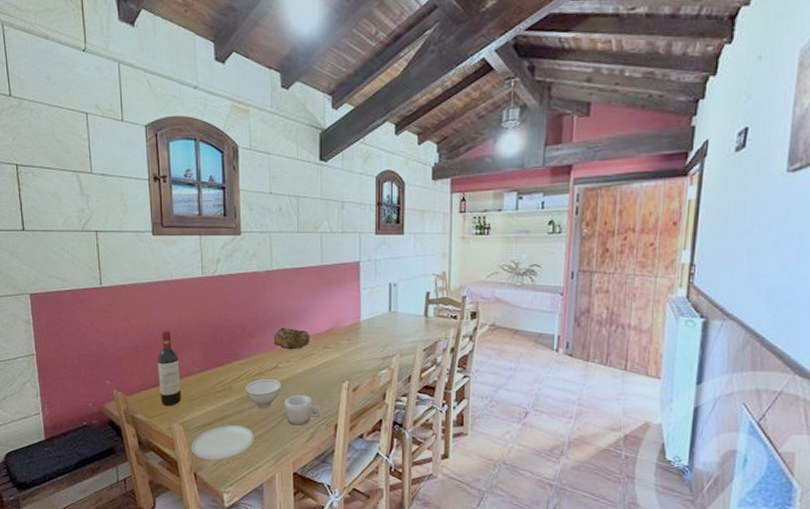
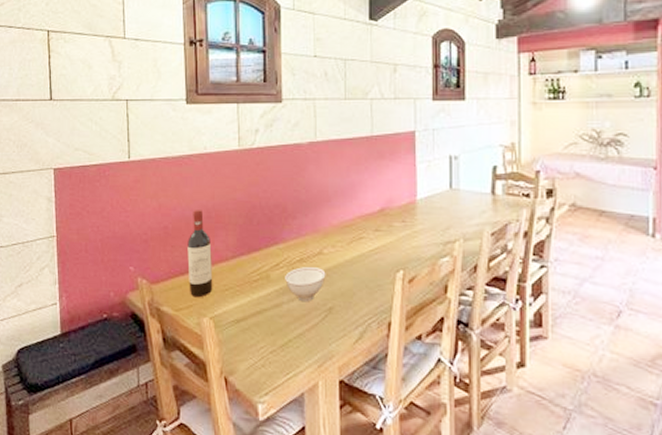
plate: present [191,425,254,461] -> none [221,321,294,364]
bread: present [273,328,310,349] -> none [317,207,359,232]
cup: present [284,393,321,426] -> none [329,284,372,323]

